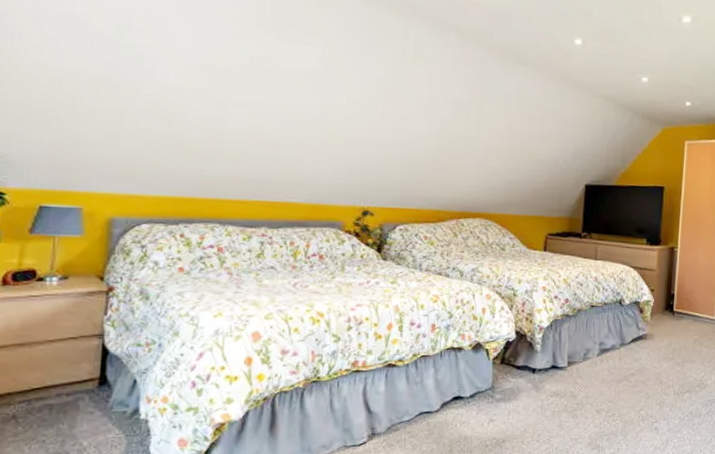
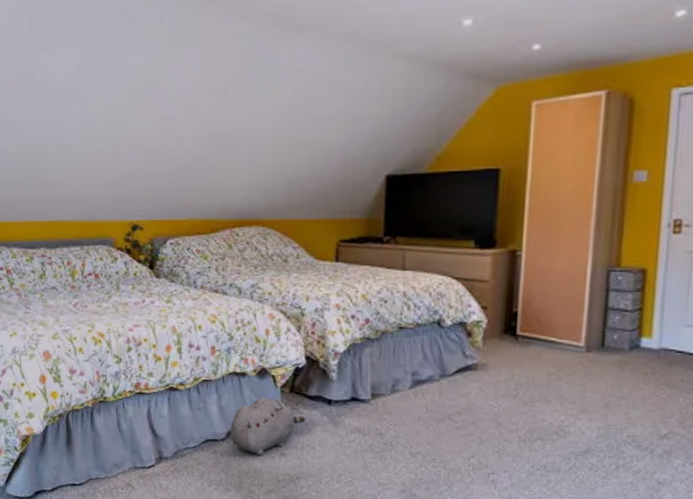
plush toy: none [444,370,513,424] -> present [230,398,306,456]

